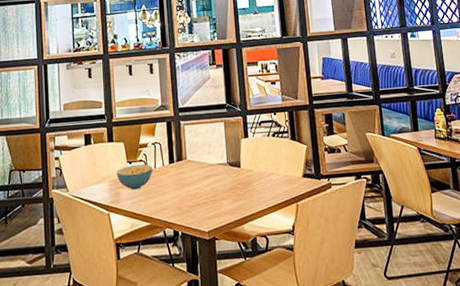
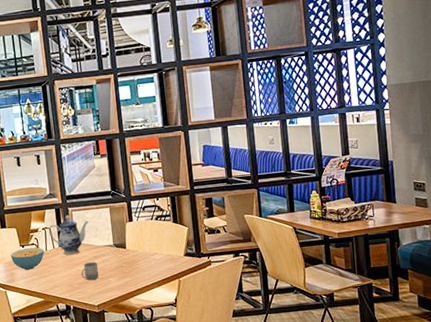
teapot: none [158,129,202,174] -> present [48,214,89,255]
cup: none [191,182,211,203] -> present [81,262,99,281]

